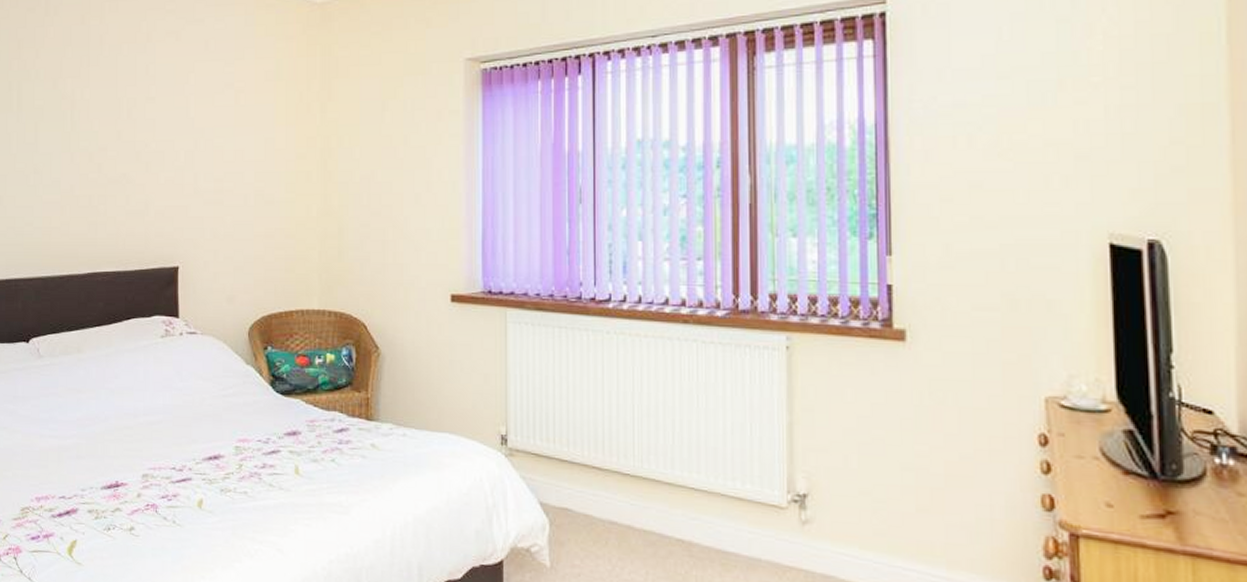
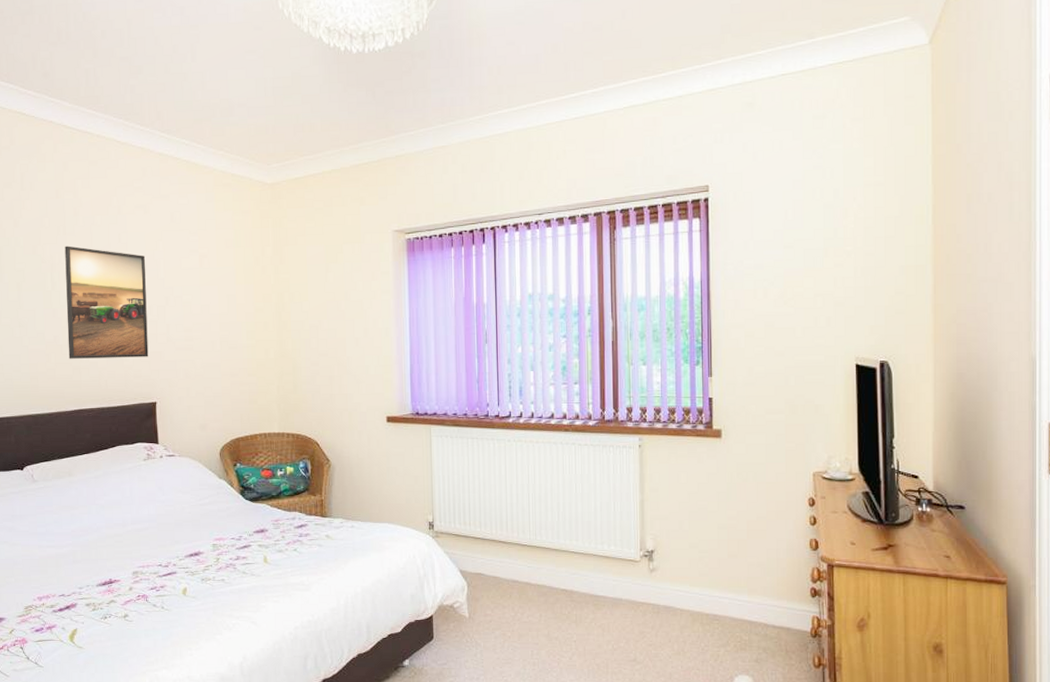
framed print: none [85,79,175,212] -> present [64,245,149,359]

